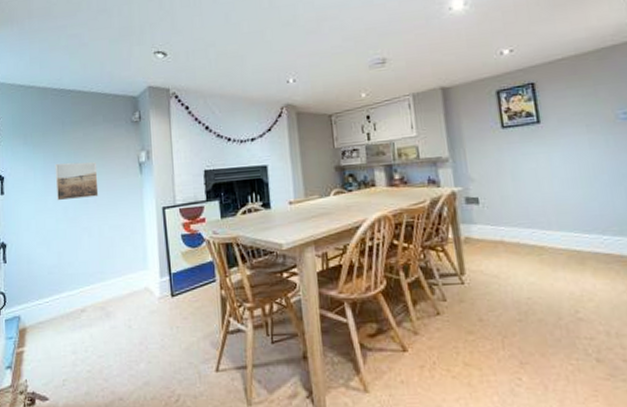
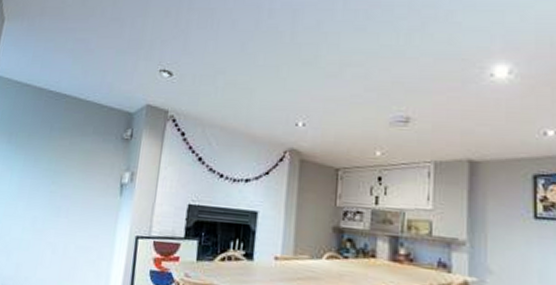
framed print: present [55,162,99,201] -> none [27,168,77,212]

